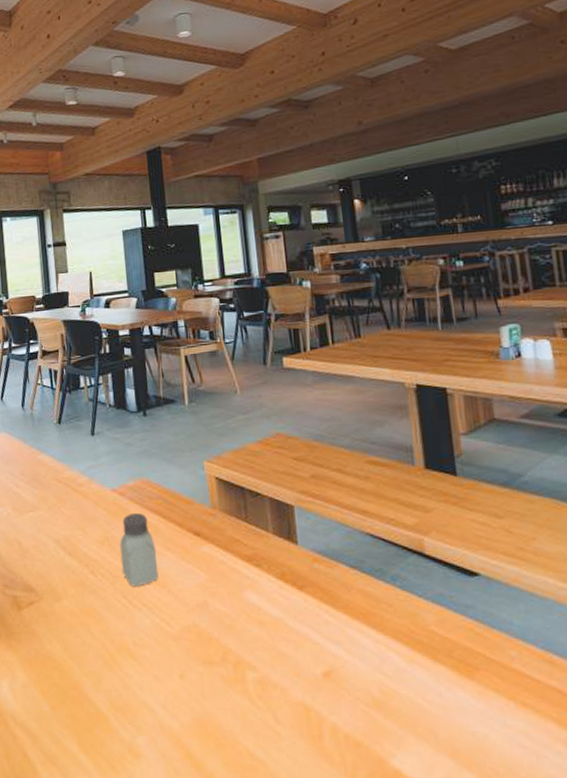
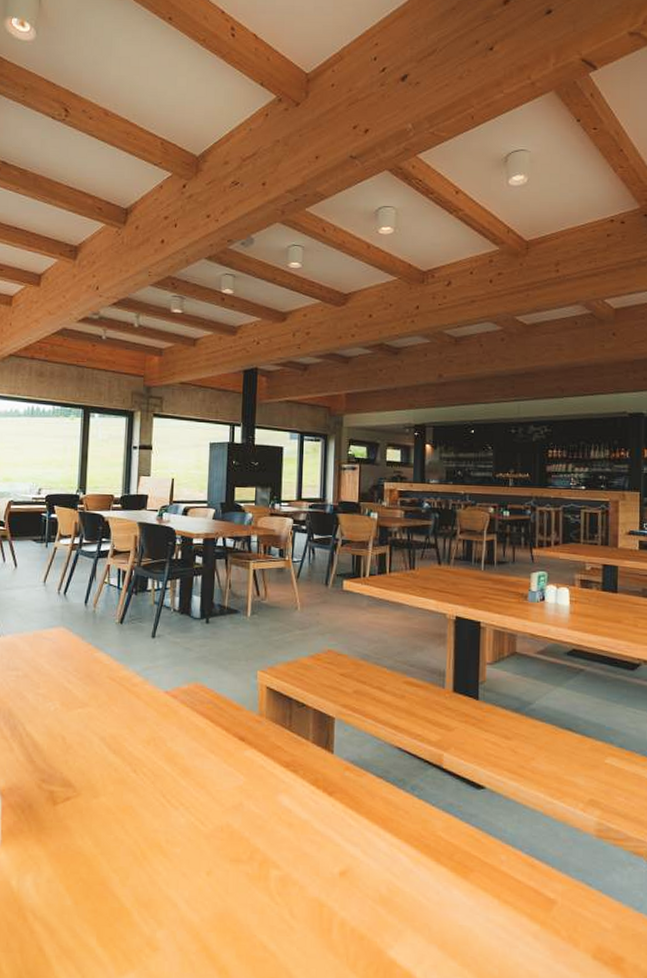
saltshaker: present [119,513,159,587] -> none [164,716,201,786]

